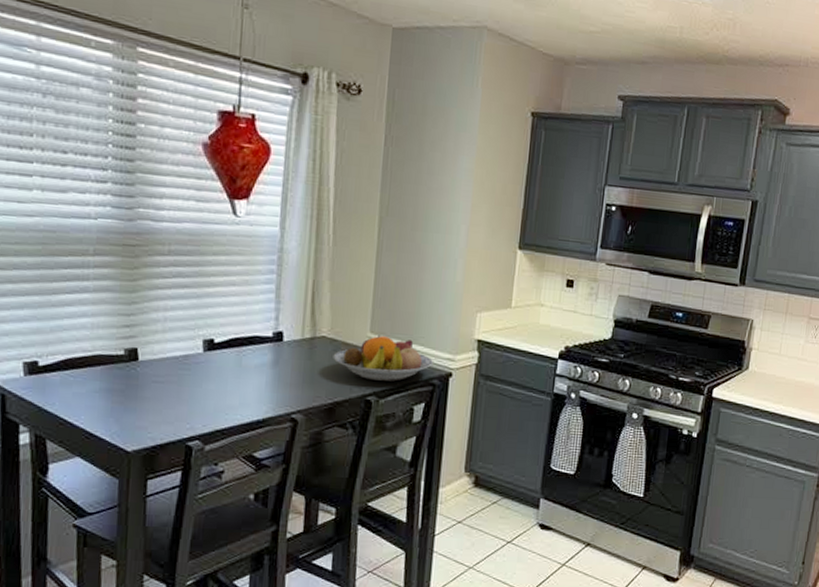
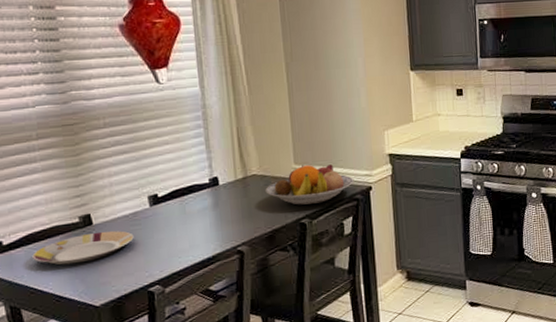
plate: none [68,369,181,401] -> present [32,231,134,265]

